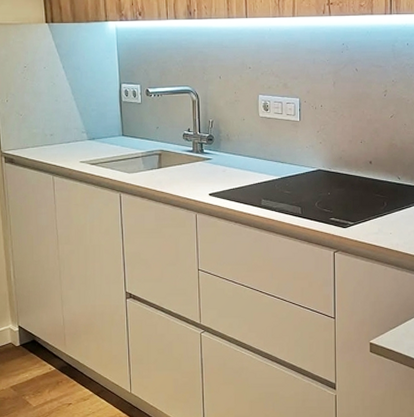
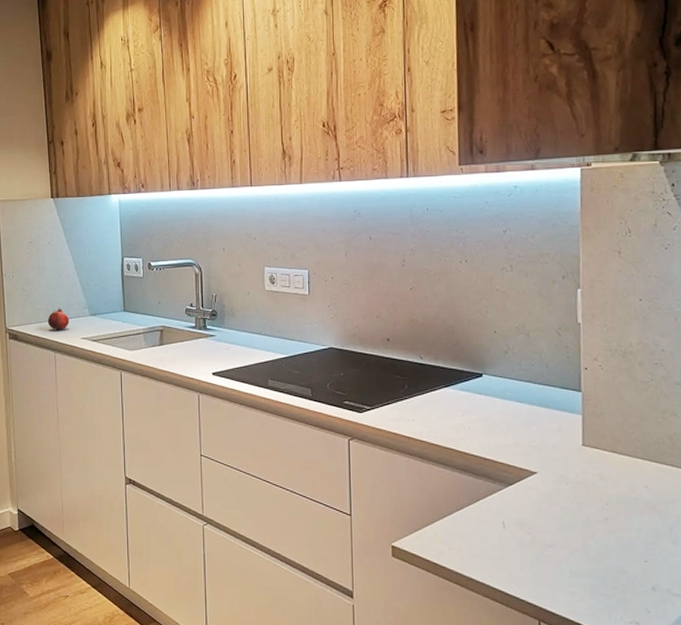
fruit: none [44,131,67,154] -> present [47,307,70,331]

